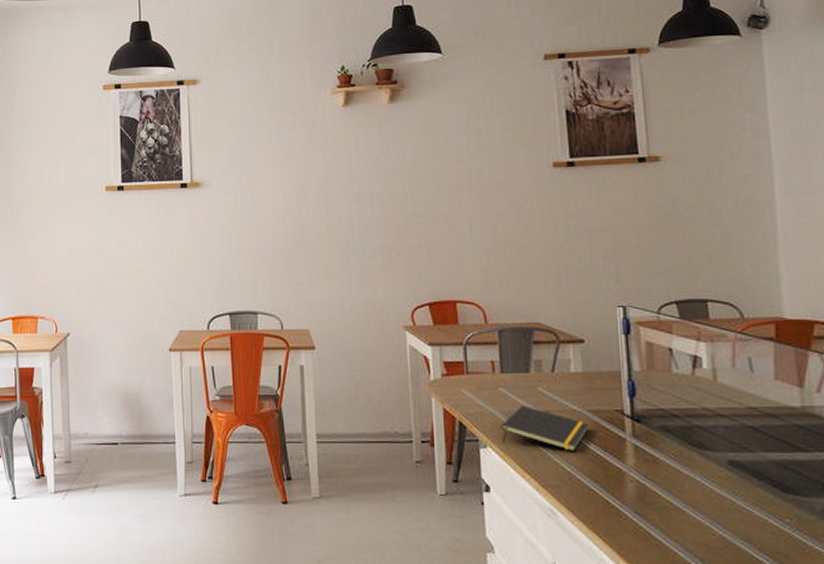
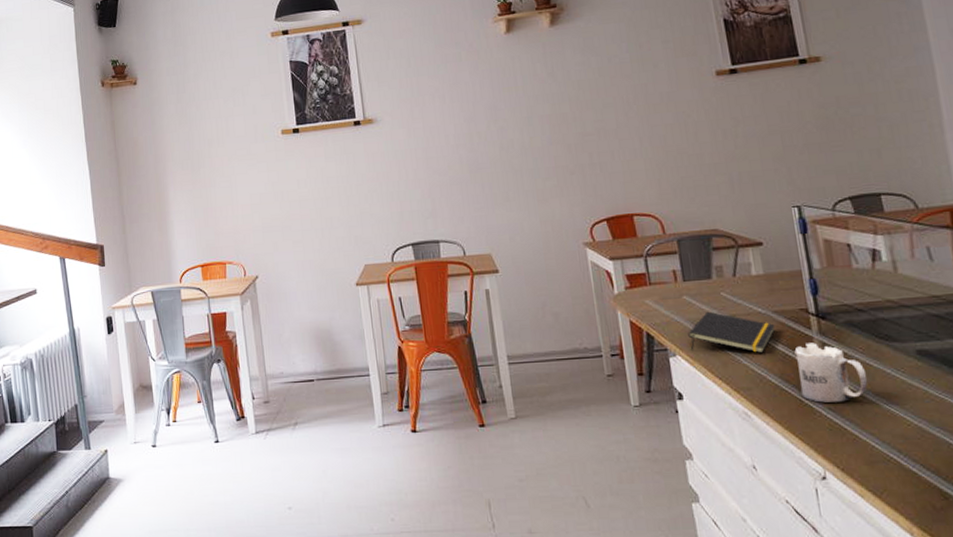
mug: none [606,445,677,507] -> present [794,343,868,403]

